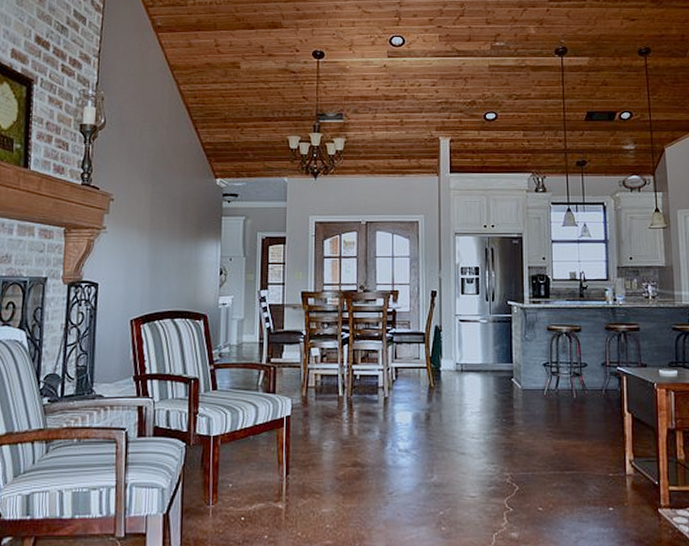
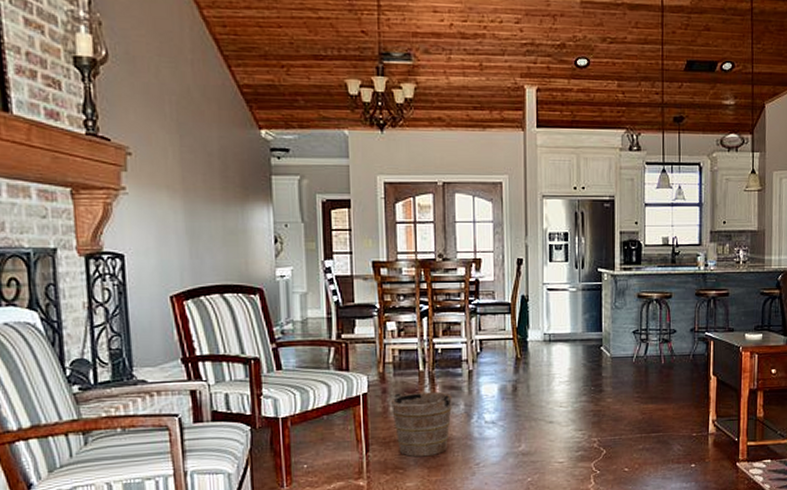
bucket: none [307,417,368,483] -> present [386,391,452,457]

